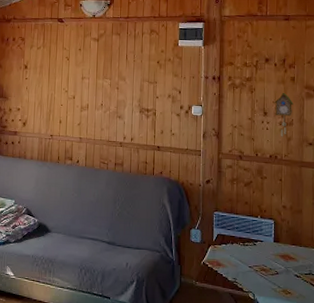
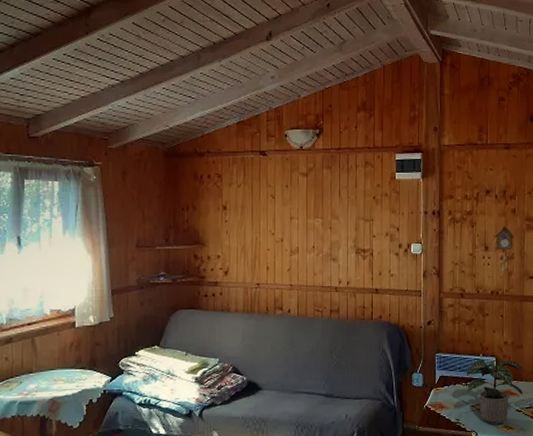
potted plant: none [244,220,304,288] -> present [466,358,525,425]

